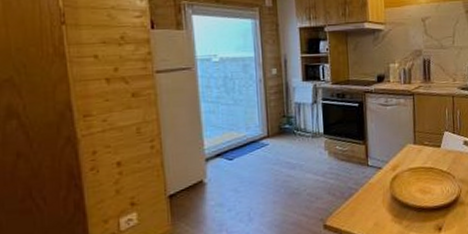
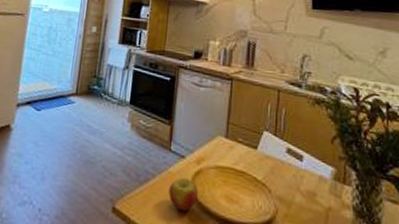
apple: none [372,184,397,212] -> present [168,177,198,212]

